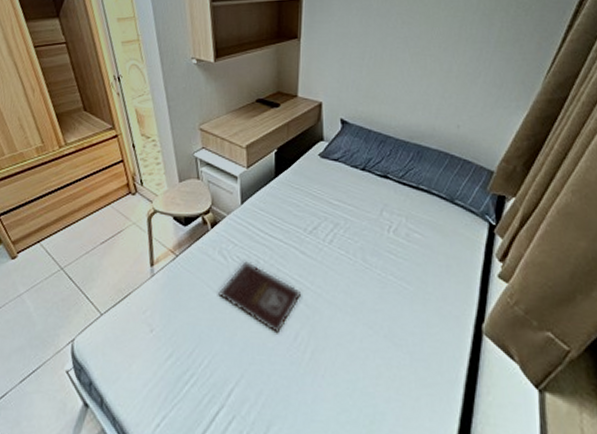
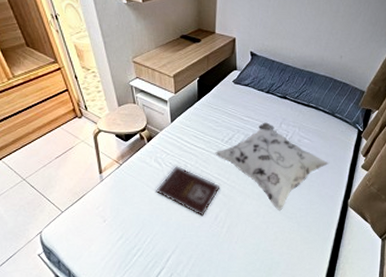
decorative pillow: none [296,208,450,334] -> present [215,122,329,211]

